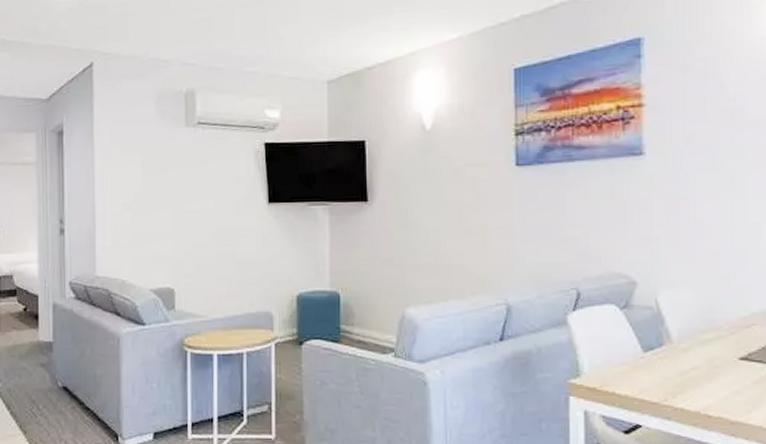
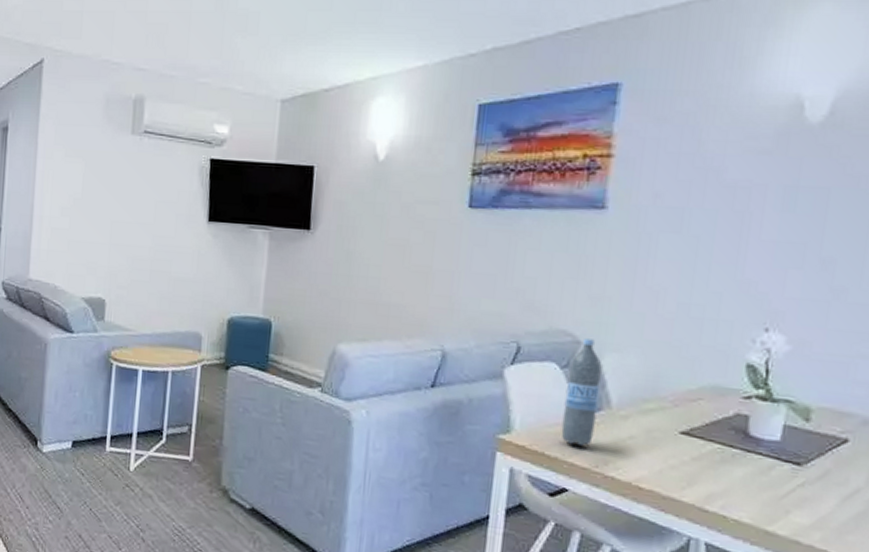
water bottle: none [628,278,659,383] -> present [561,338,602,447]

